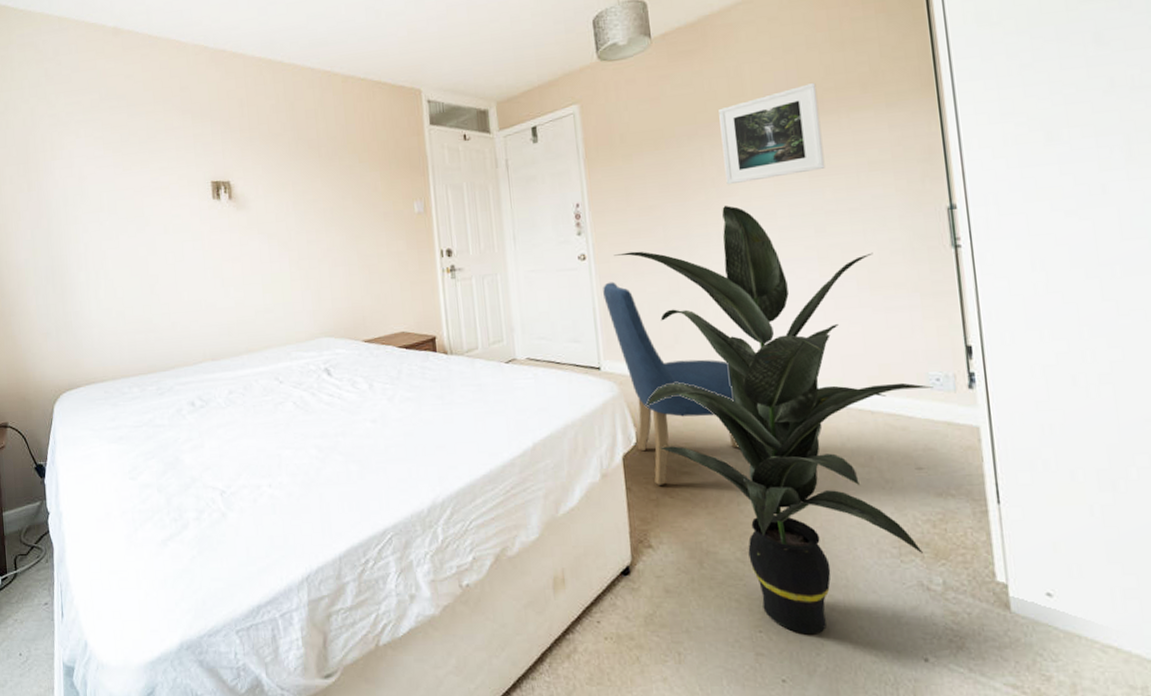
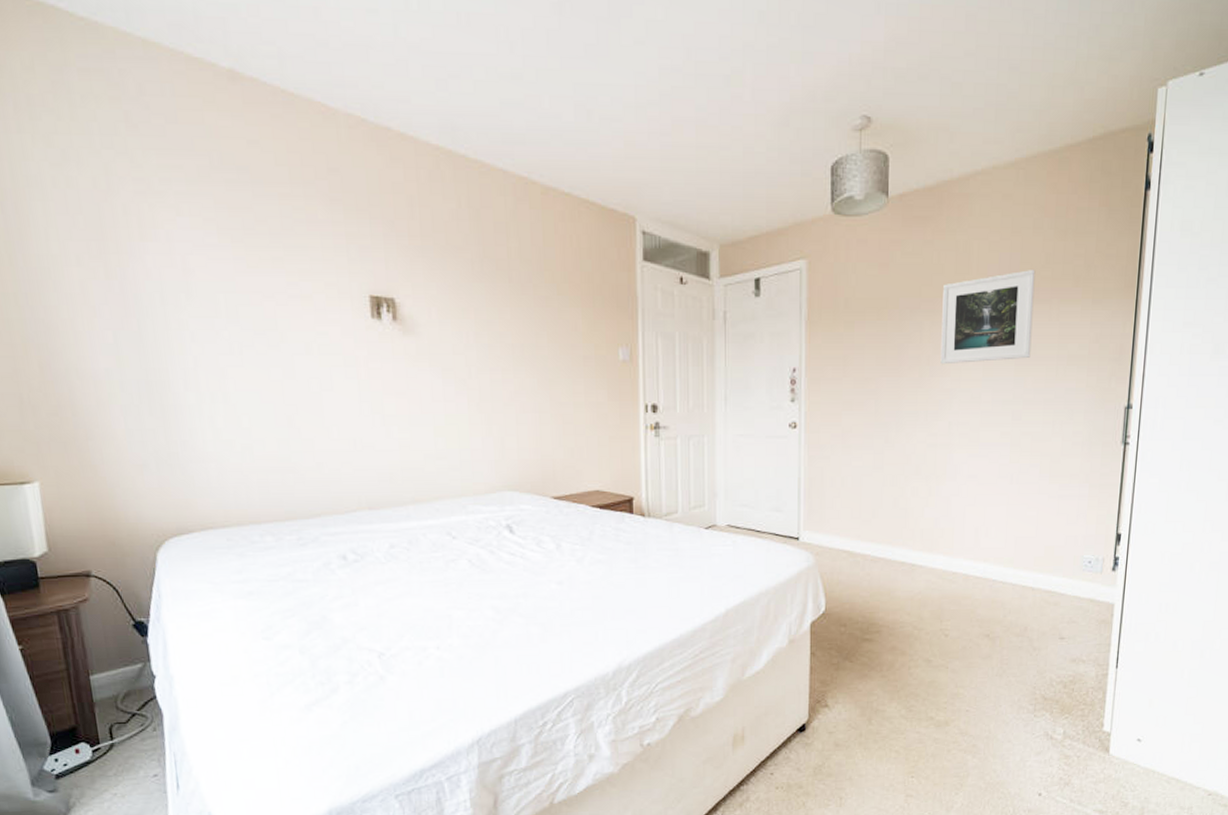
chair: present [603,282,739,487] -> none [810,453,919,652]
indoor plant: present [613,206,934,635] -> none [824,386,1085,778]

